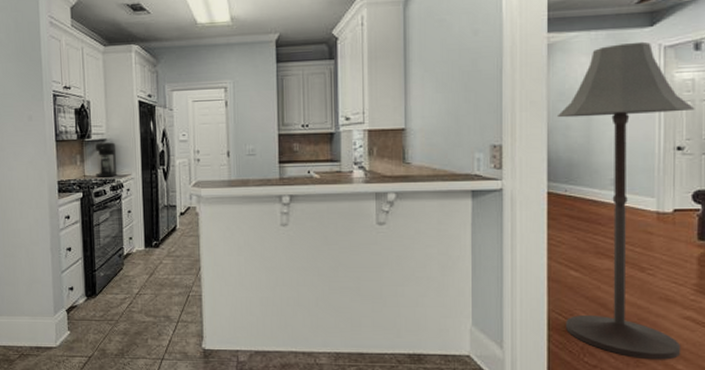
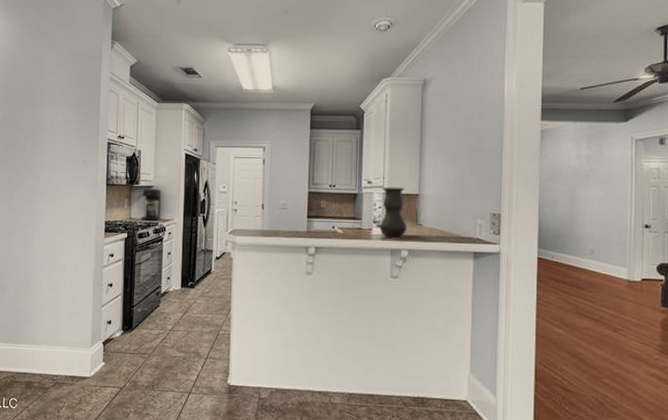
vase: none [361,122,393,182] -> present [379,187,407,240]
floor lamp: present [556,41,695,360] -> none [547,134,660,412]

